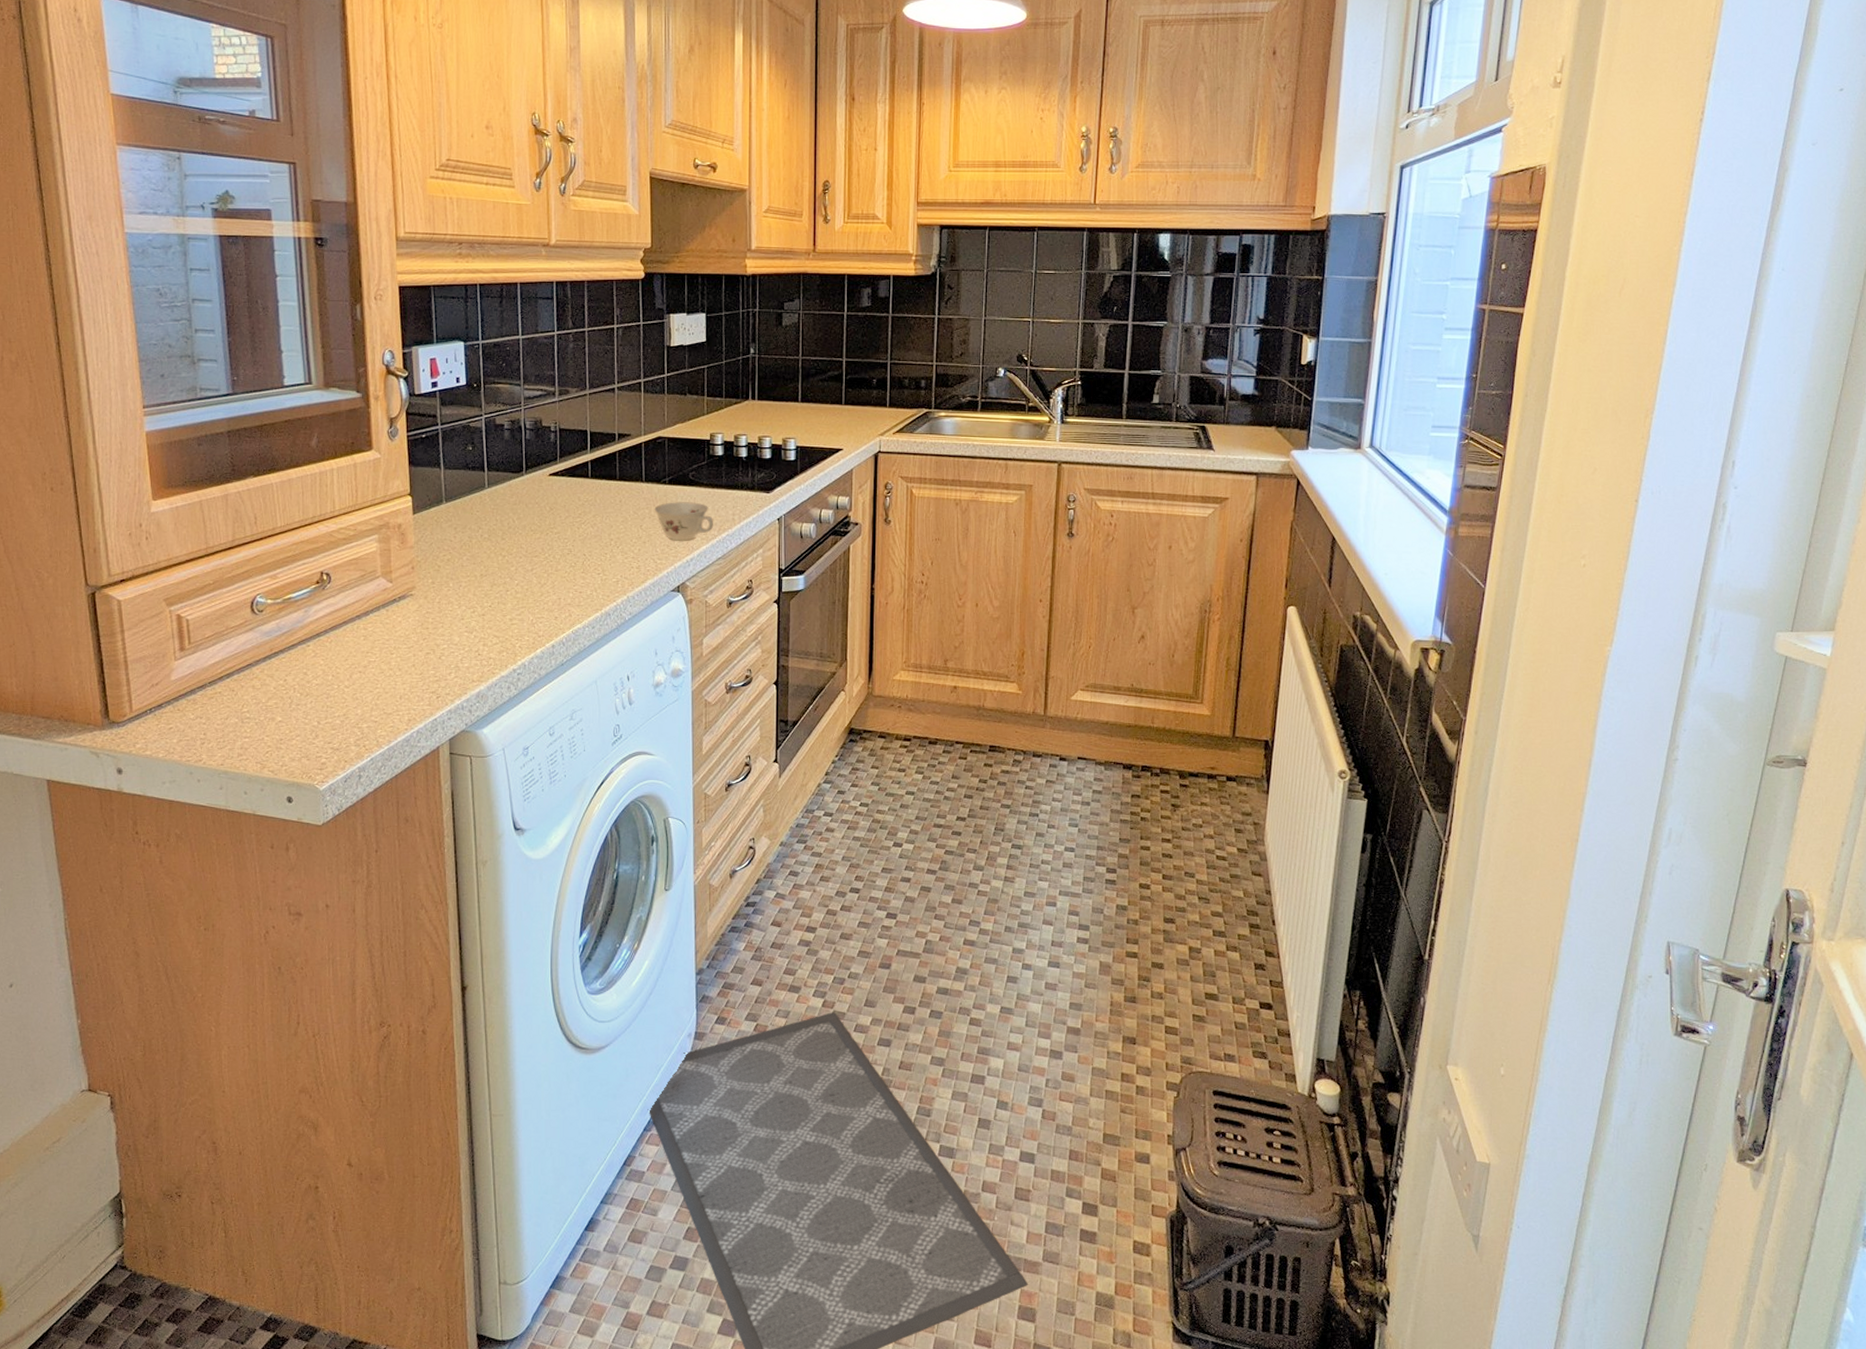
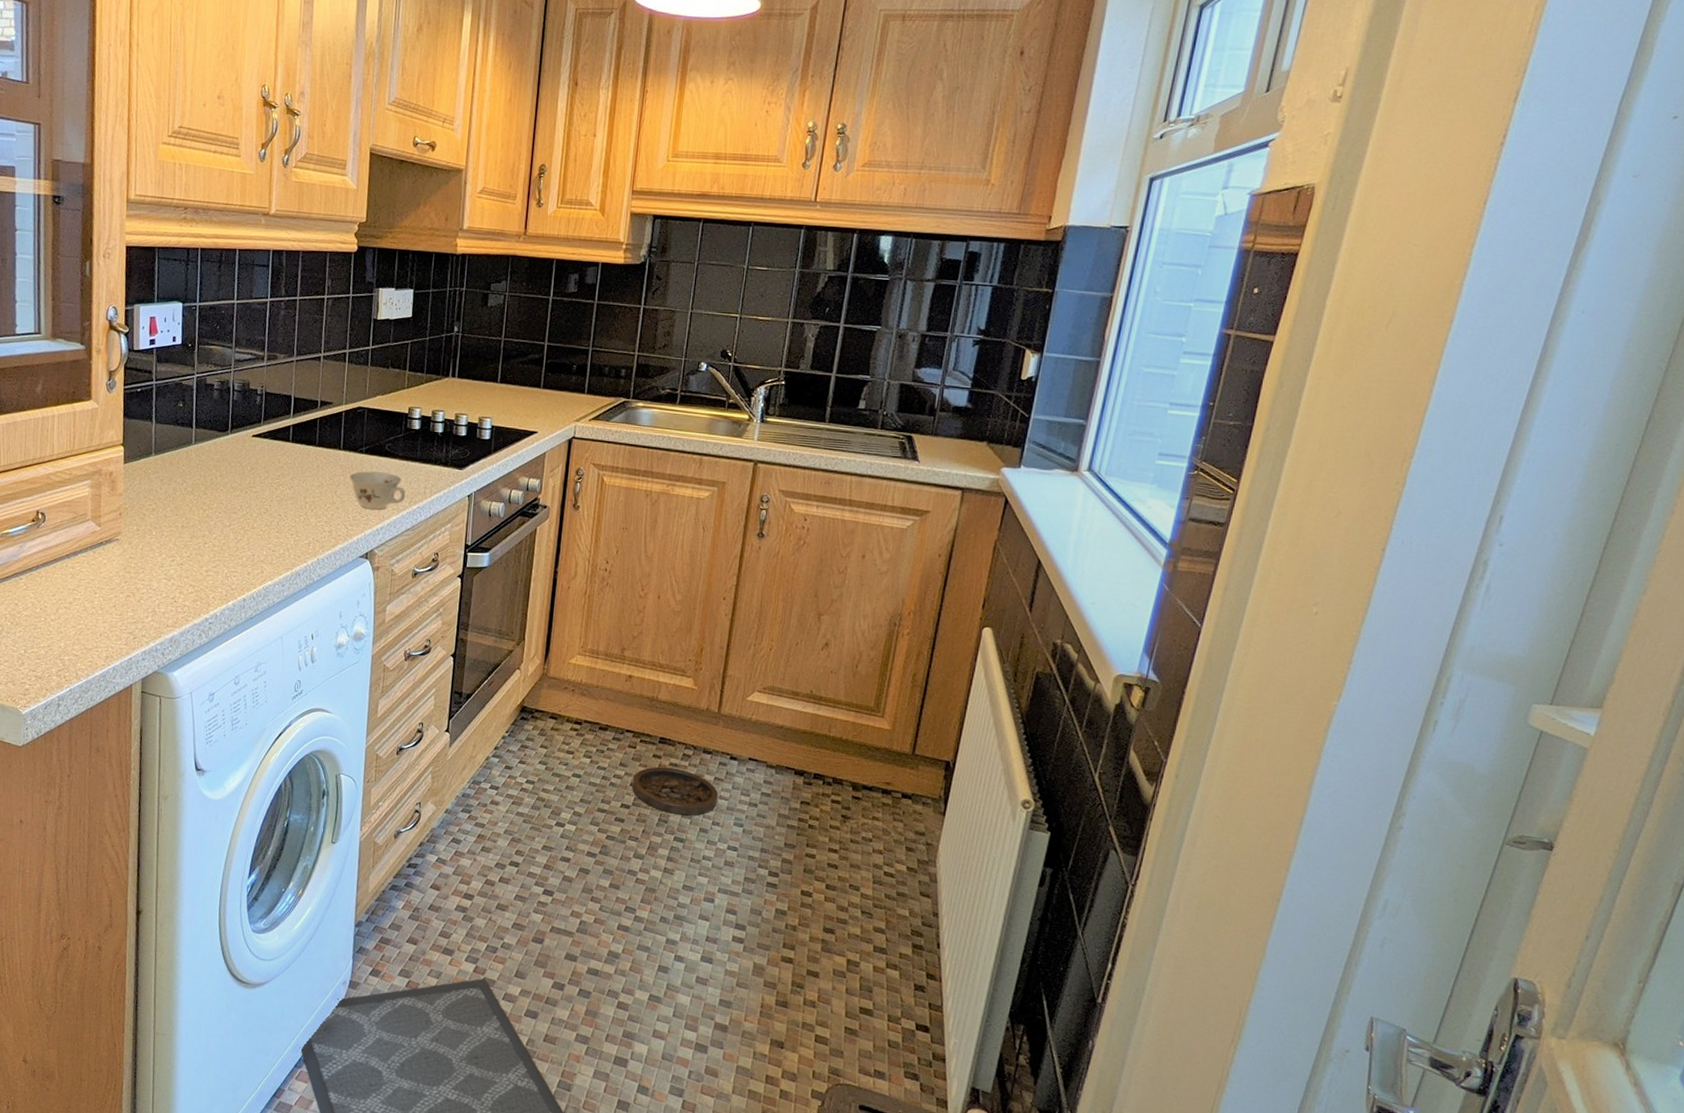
pet bowl: none [965,775,1051,821] -> present [631,766,719,816]

